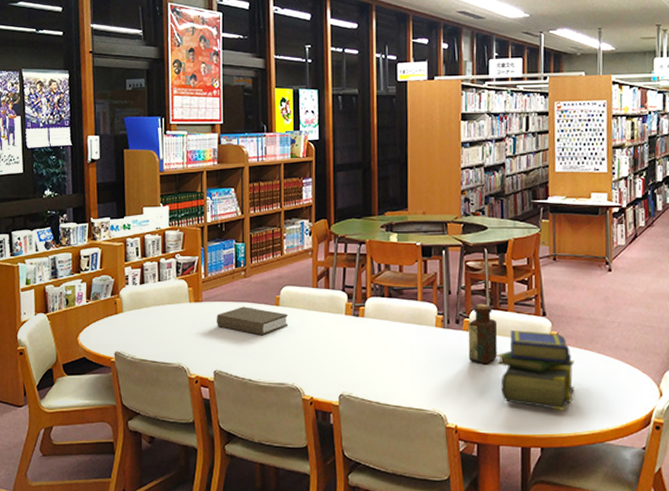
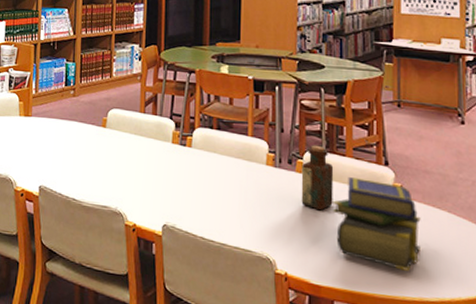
book: present [217,307,288,336] -> none [44,125,114,156]

